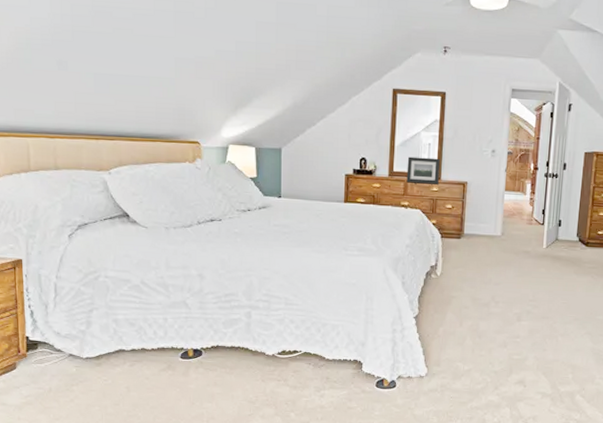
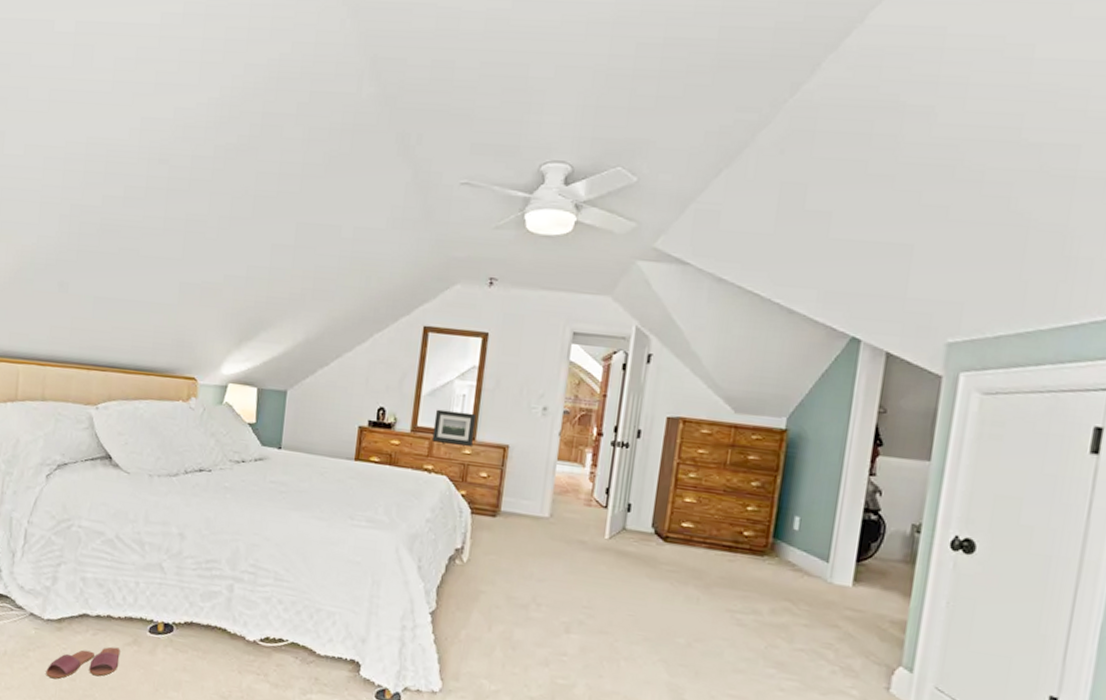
slippers: none [91,373,157,406] -> present [46,646,120,679]

